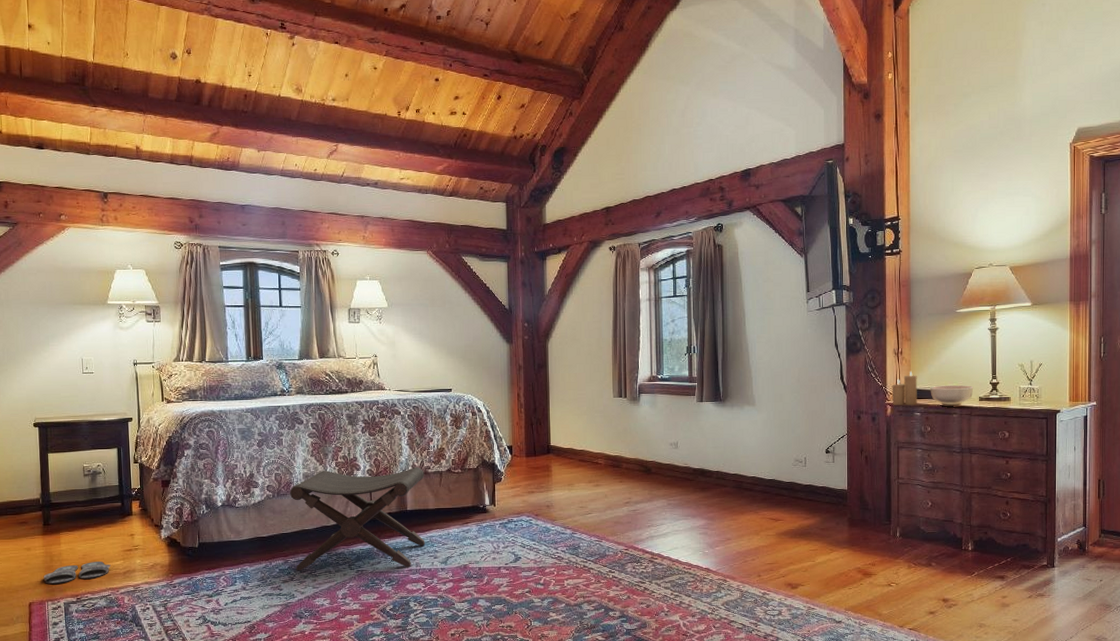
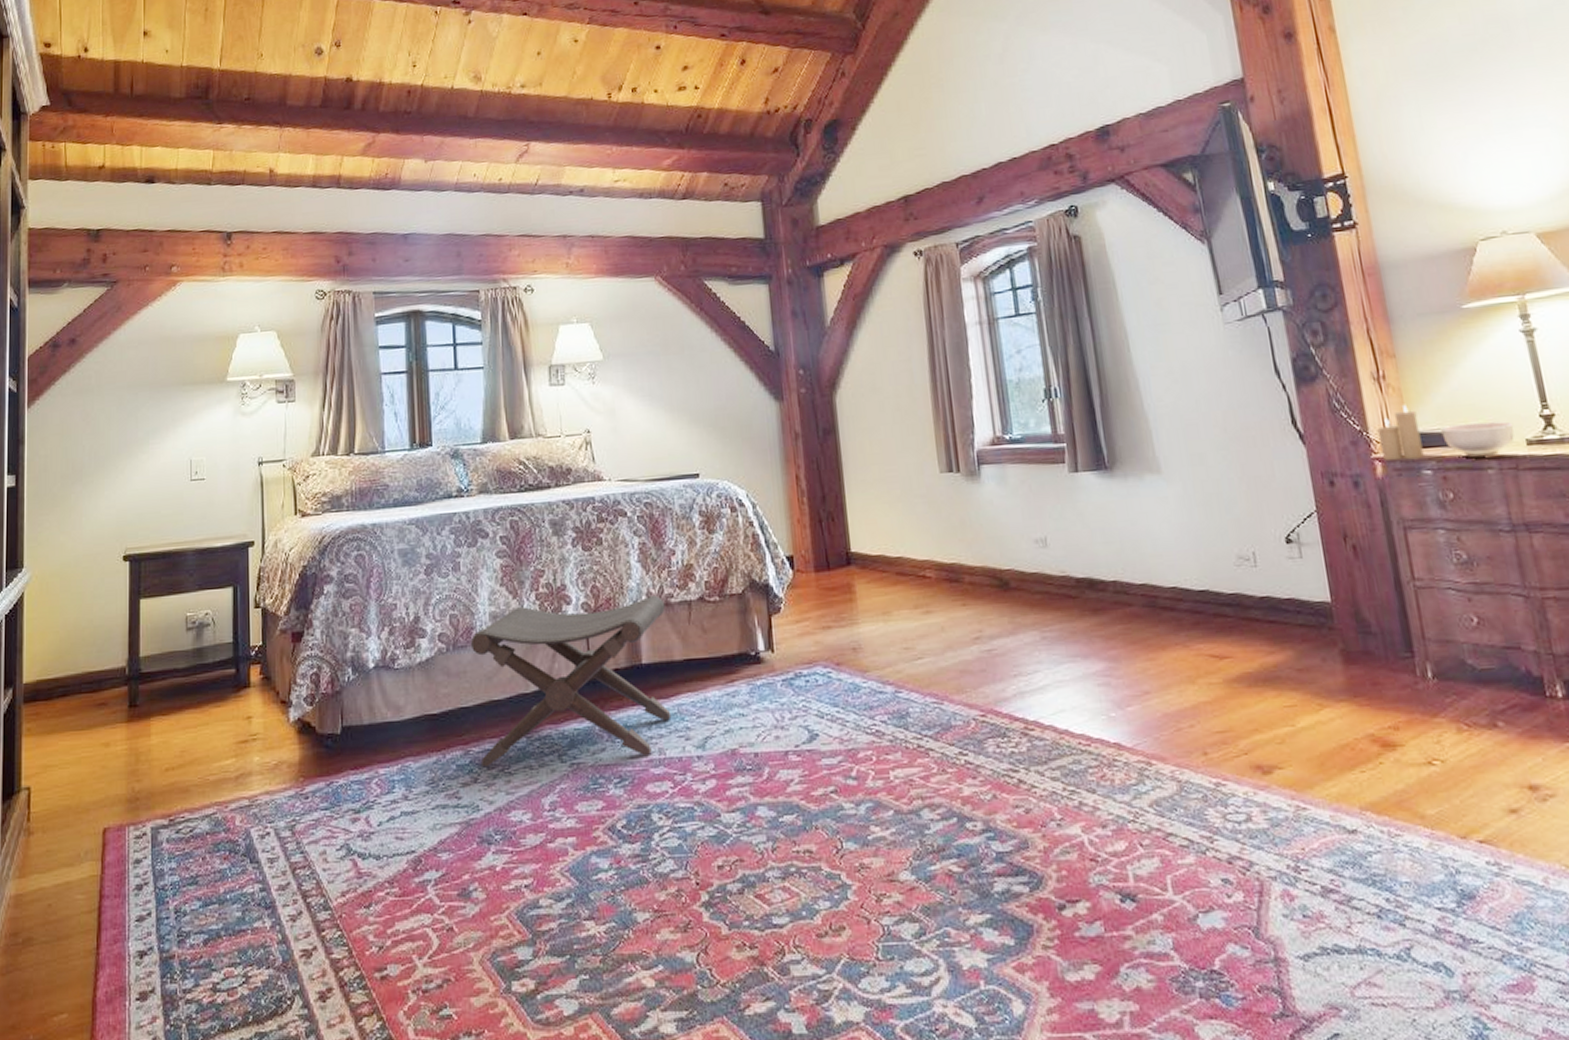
slippers: present [43,562,111,585] -> none [125,761,218,799]

